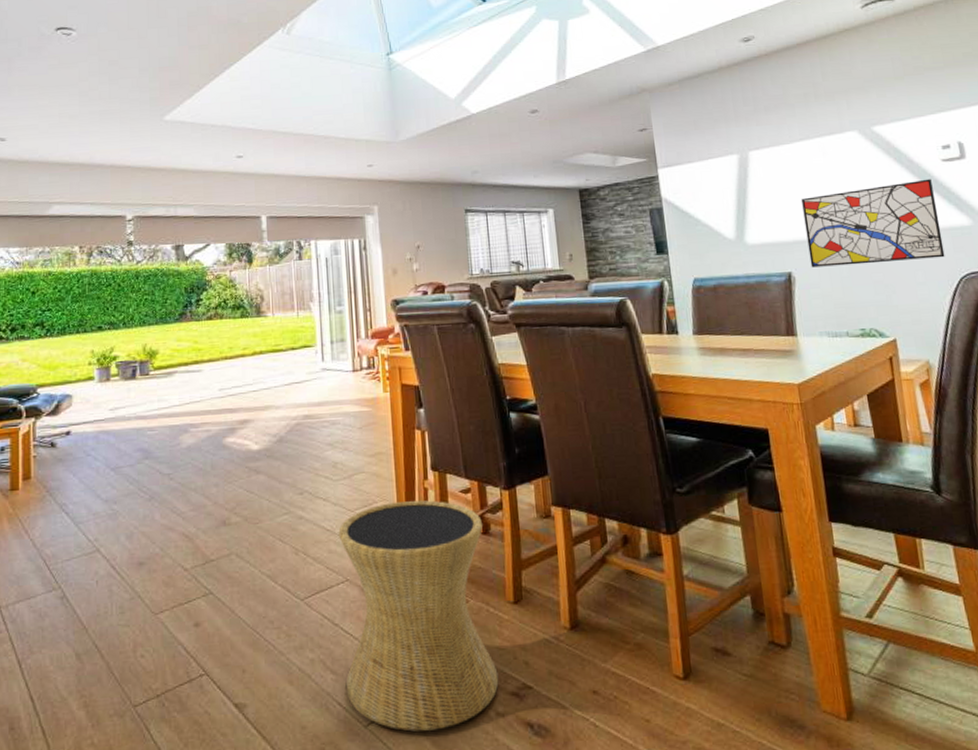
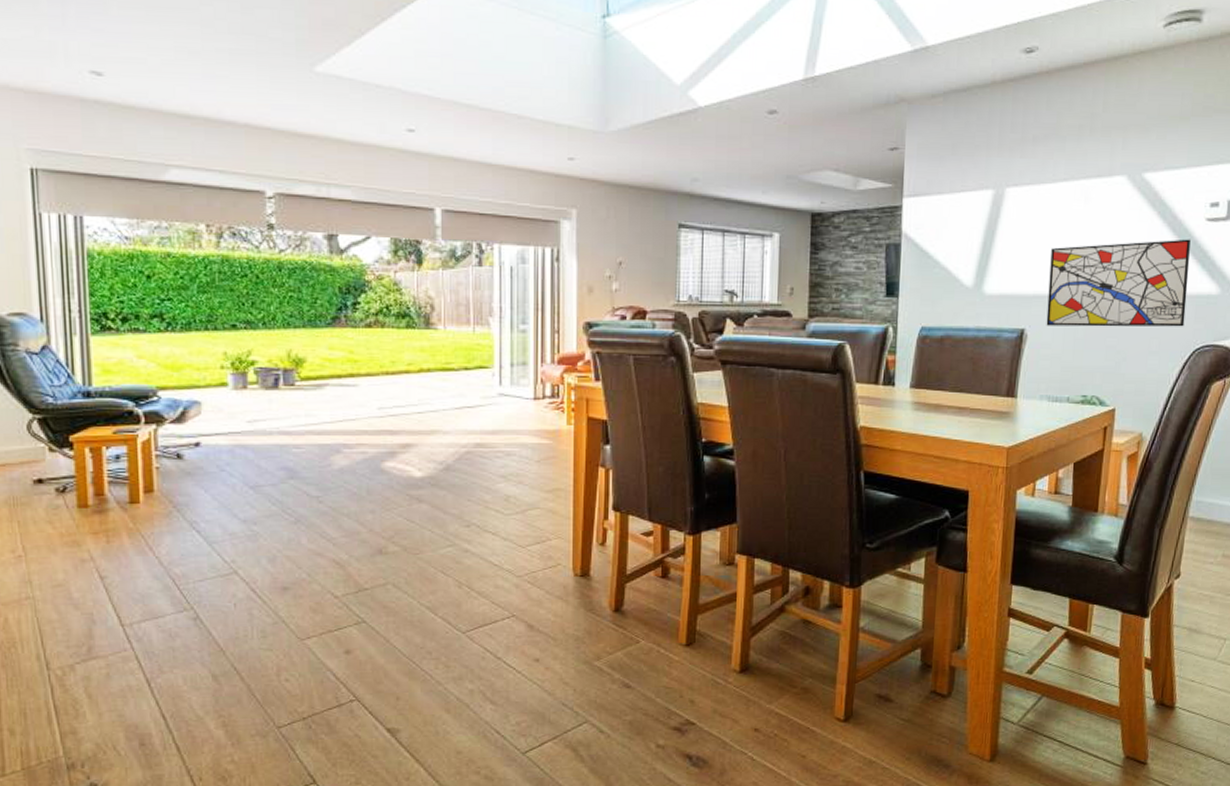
side table: present [338,500,499,732] -> none [505,541,663,759]

